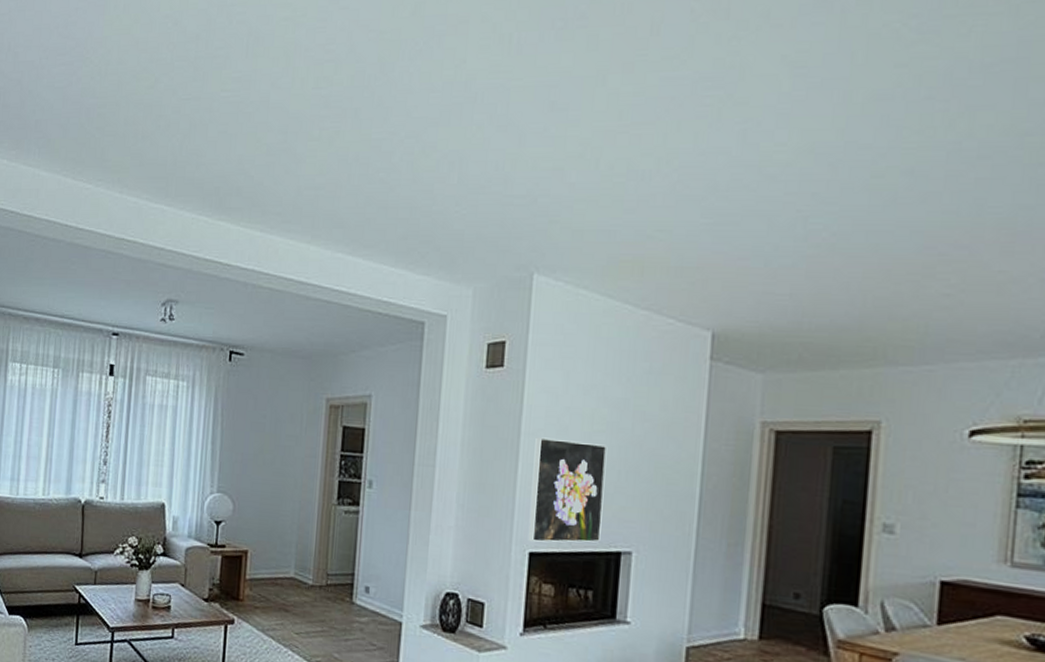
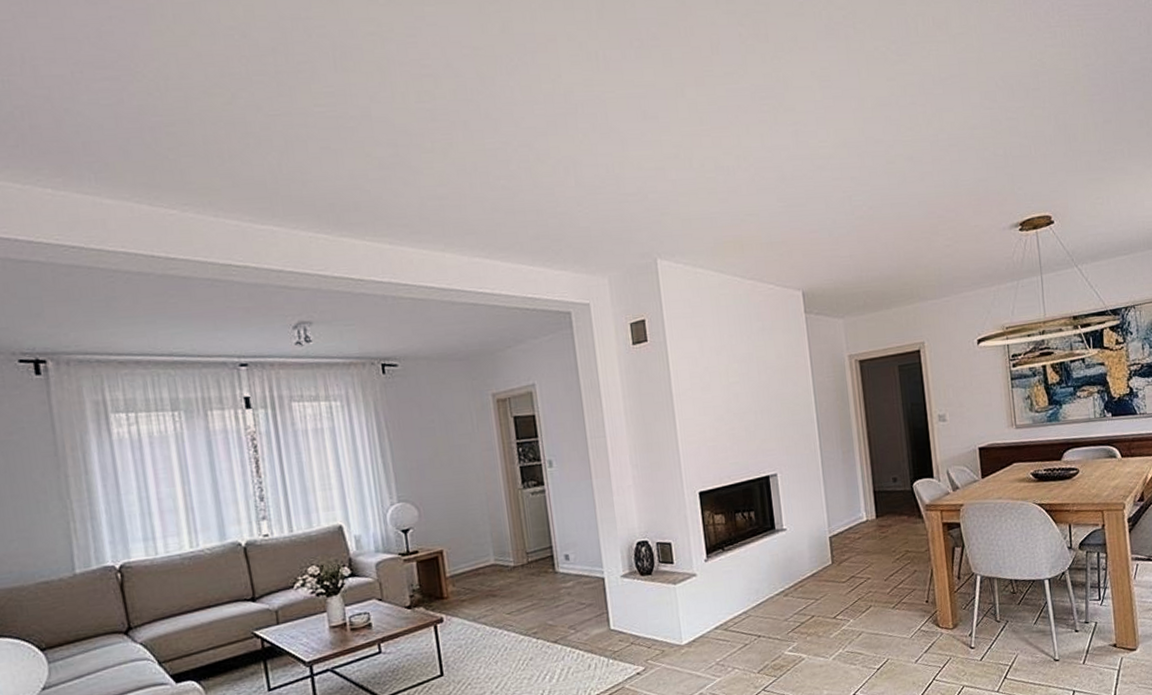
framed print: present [528,437,608,543] -> none [685,392,752,484]

